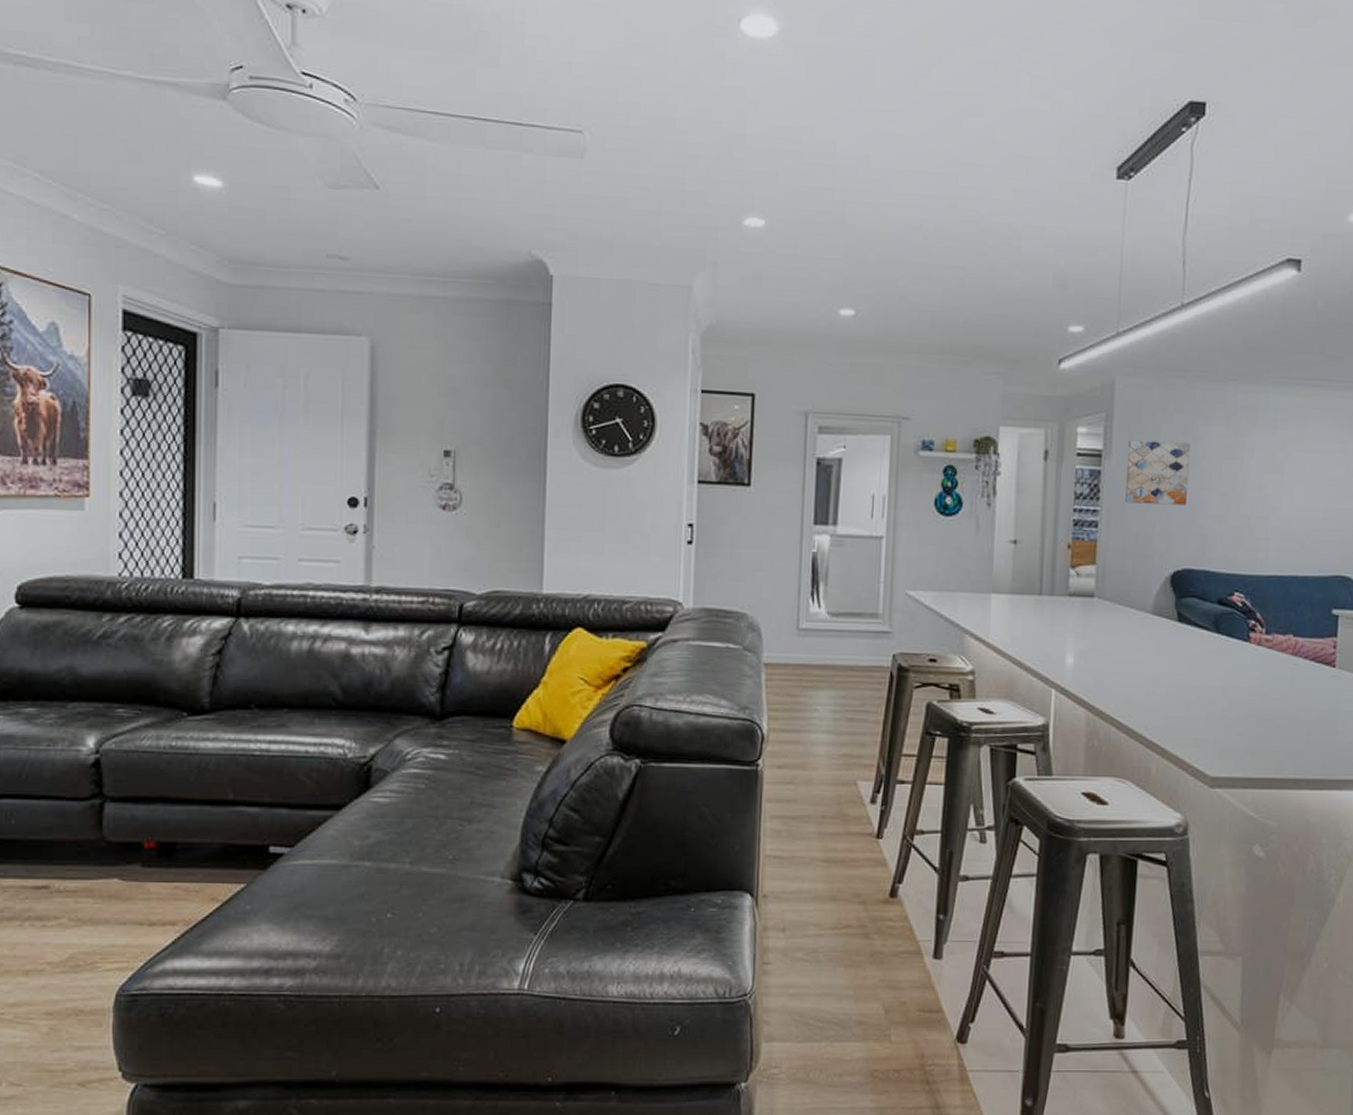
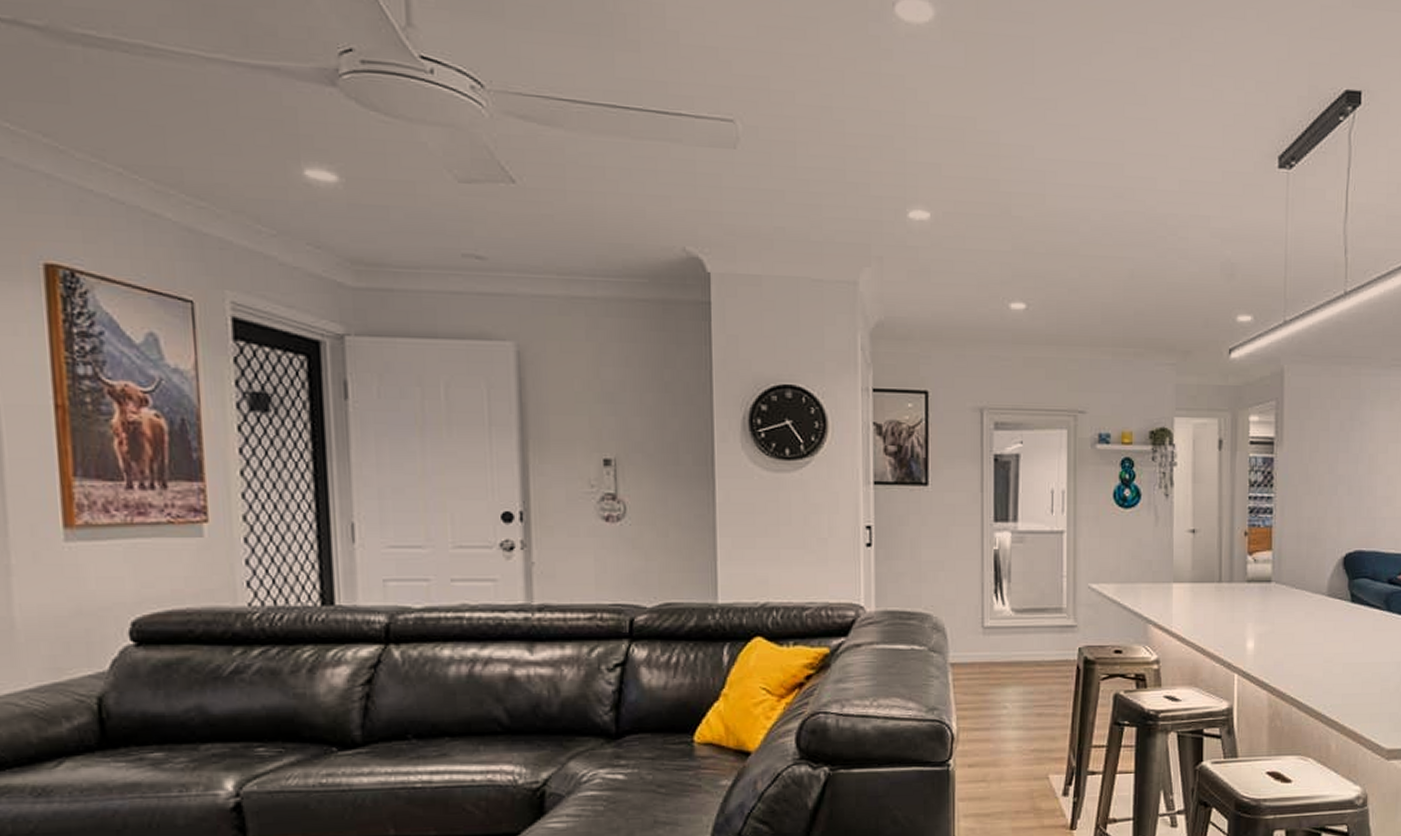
wall art: present [1124,440,1191,505] -> none [1297,427,1358,489]

